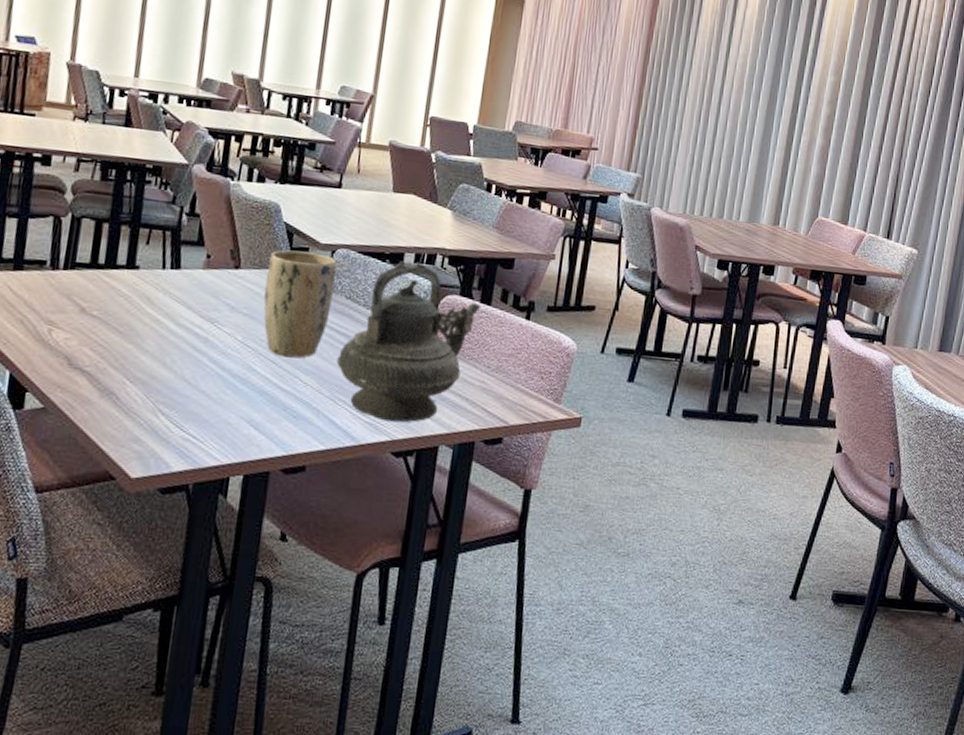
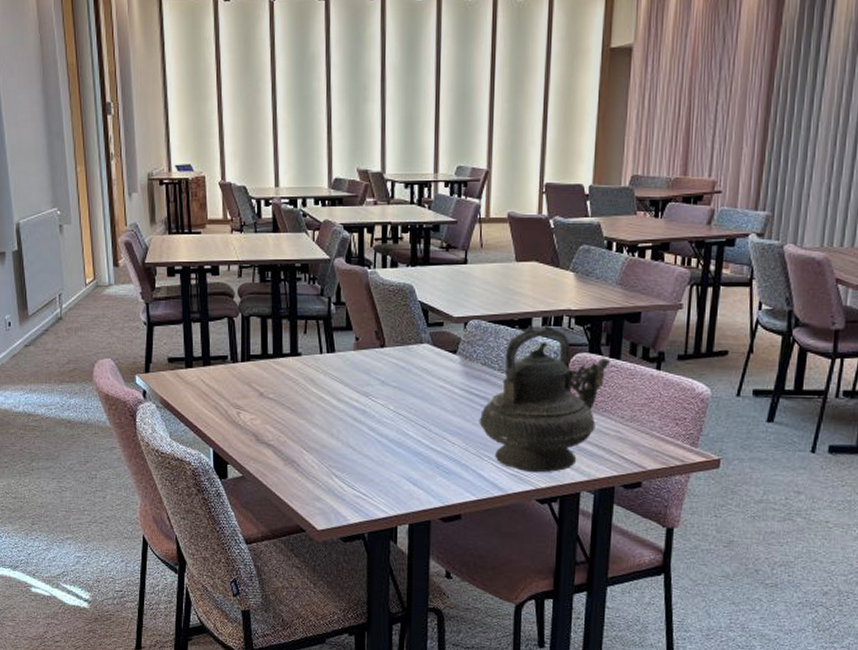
plant pot: present [263,250,337,359] -> none [408,326,470,422]

